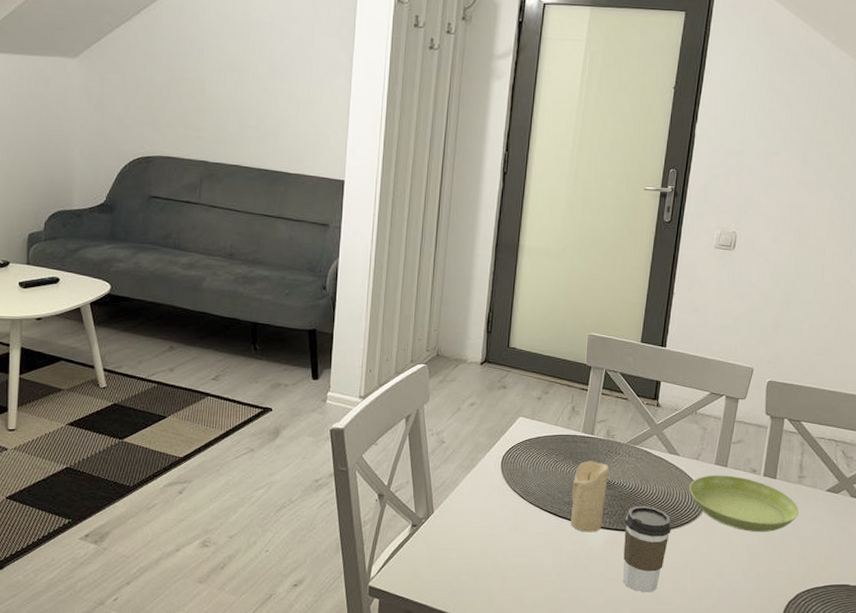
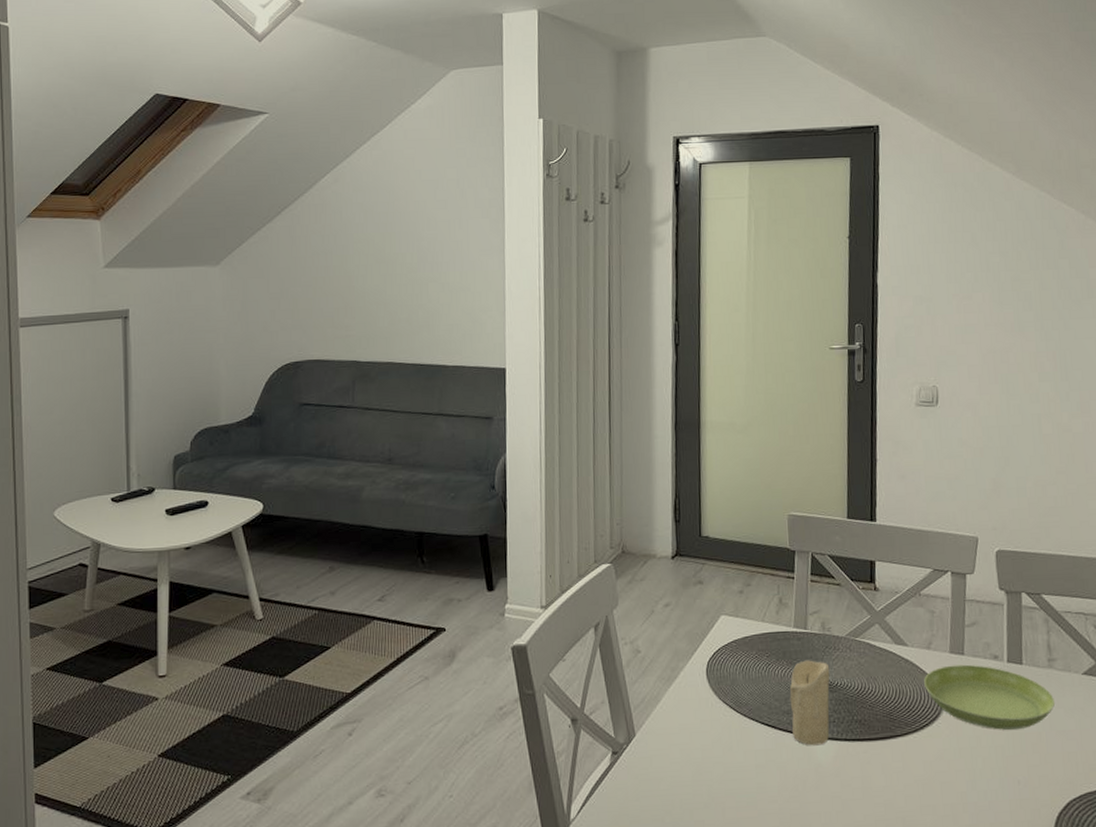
coffee cup: present [623,506,672,593] -> none [854,709,910,815]

